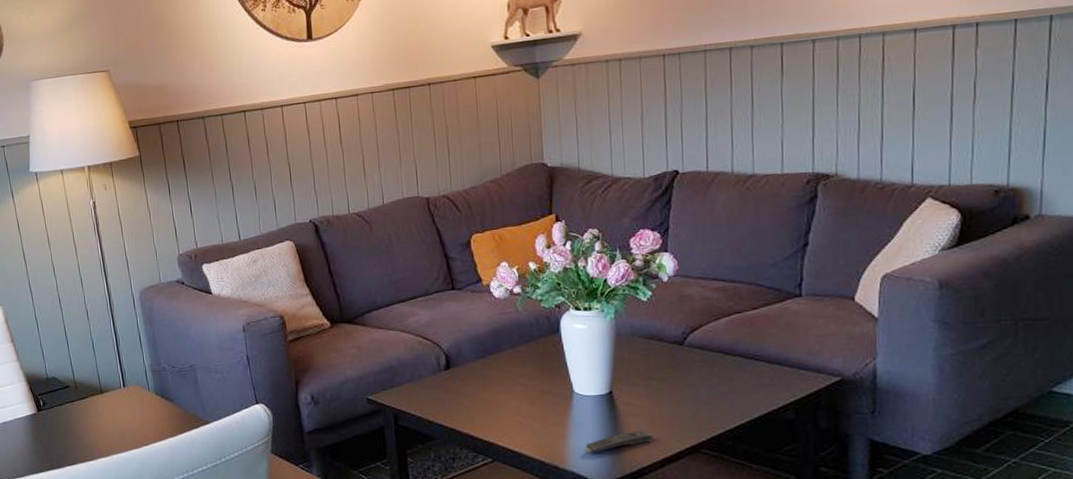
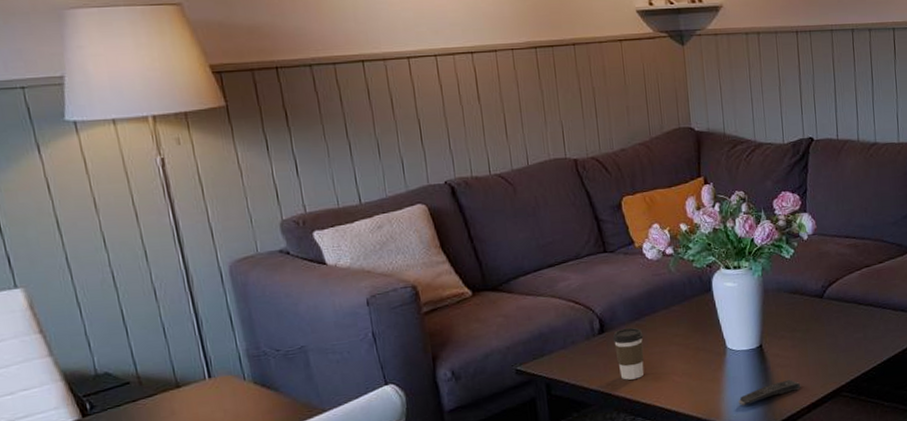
coffee cup: none [458,365,489,417] -> present [612,327,644,380]

